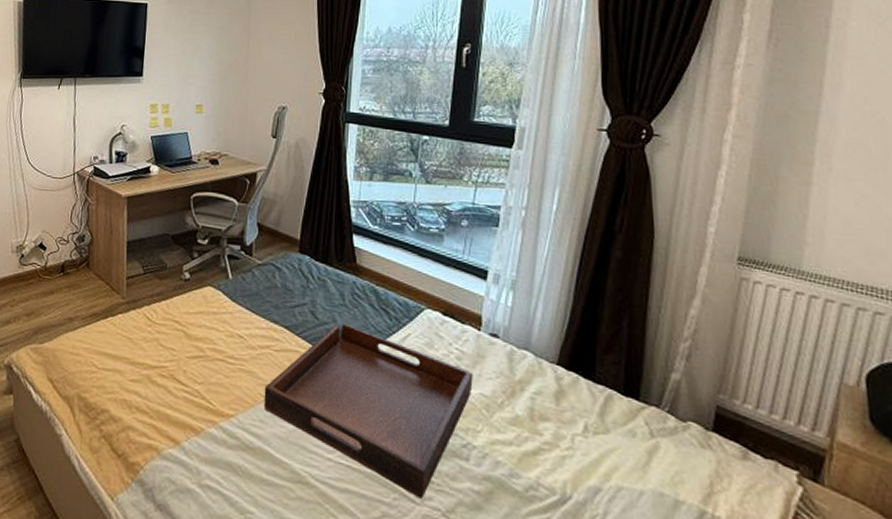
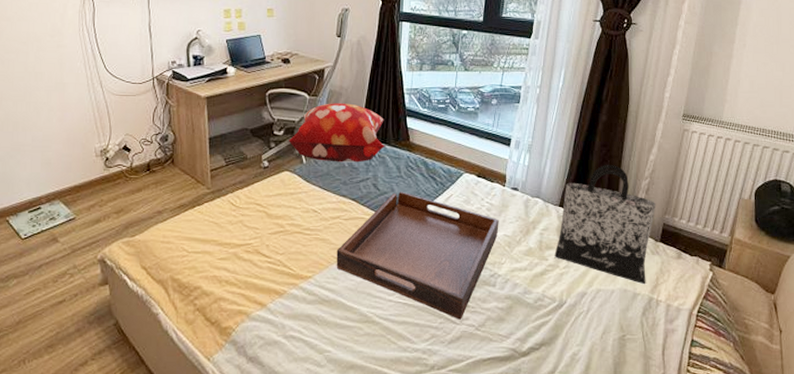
decorative pillow: none [213,212,327,284] -> present [288,103,386,163]
tote bag: none [552,314,704,490] -> present [554,164,657,285]

